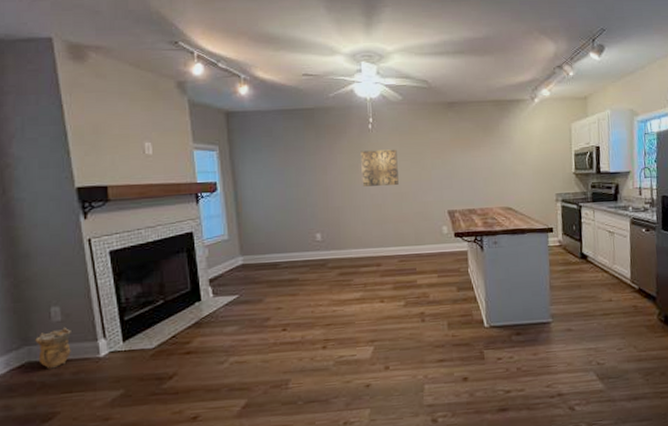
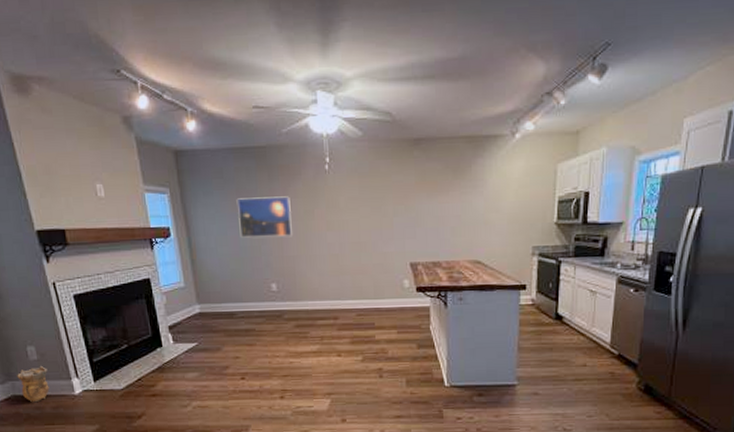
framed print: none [284,152,337,191] -> present [236,196,292,238]
wall art: present [360,149,399,187] -> none [316,193,357,235]

